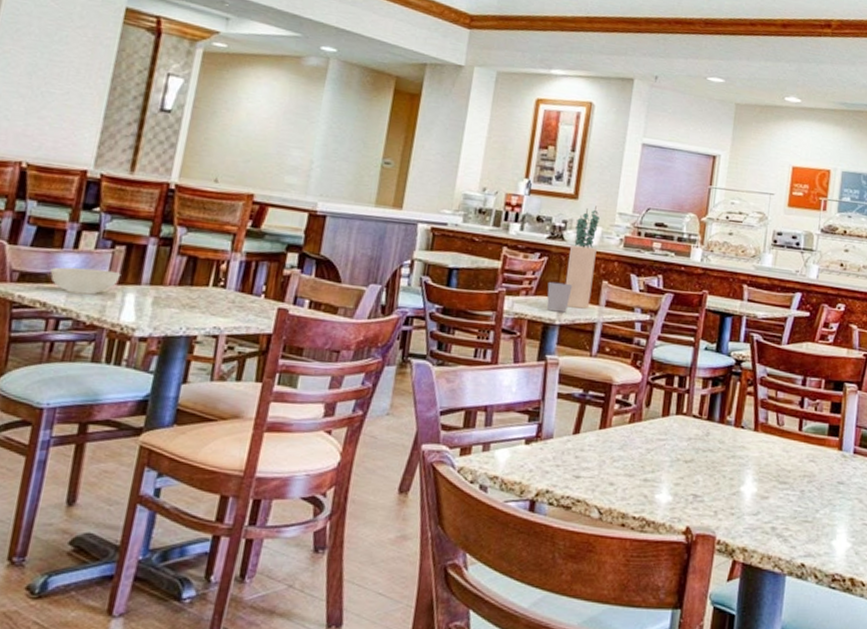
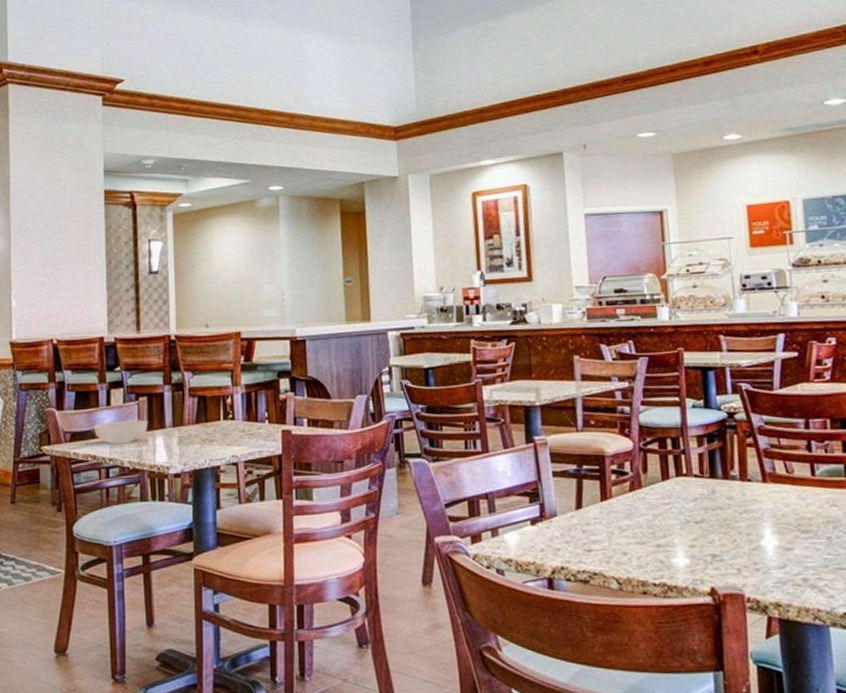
dixie cup: present [546,281,573,313] -> none [520,364,546,394]
vase: present [565,205,599,309] -> none [535,284,566,387]

